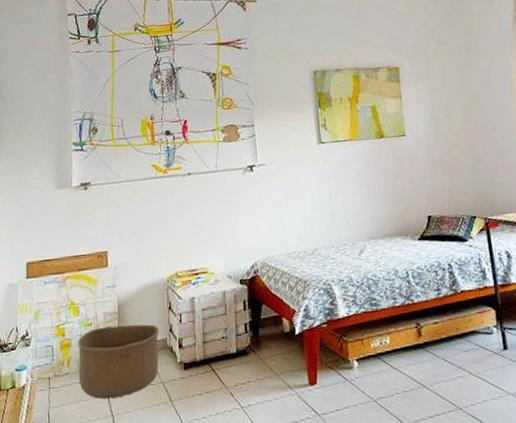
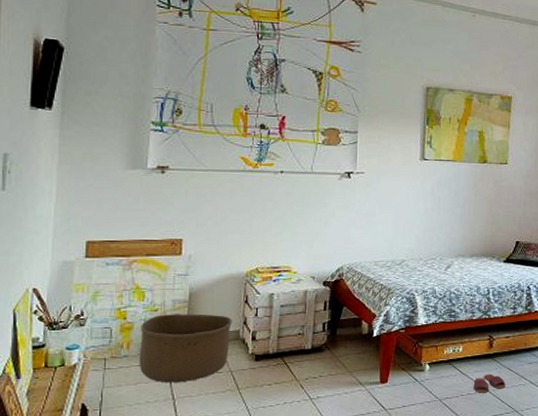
slippers: none [407,367,443,390] -> present [473,374,506,393]

